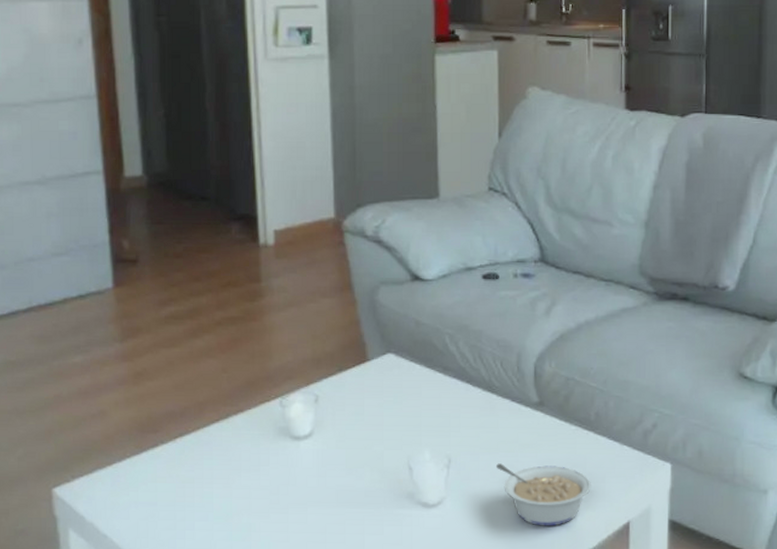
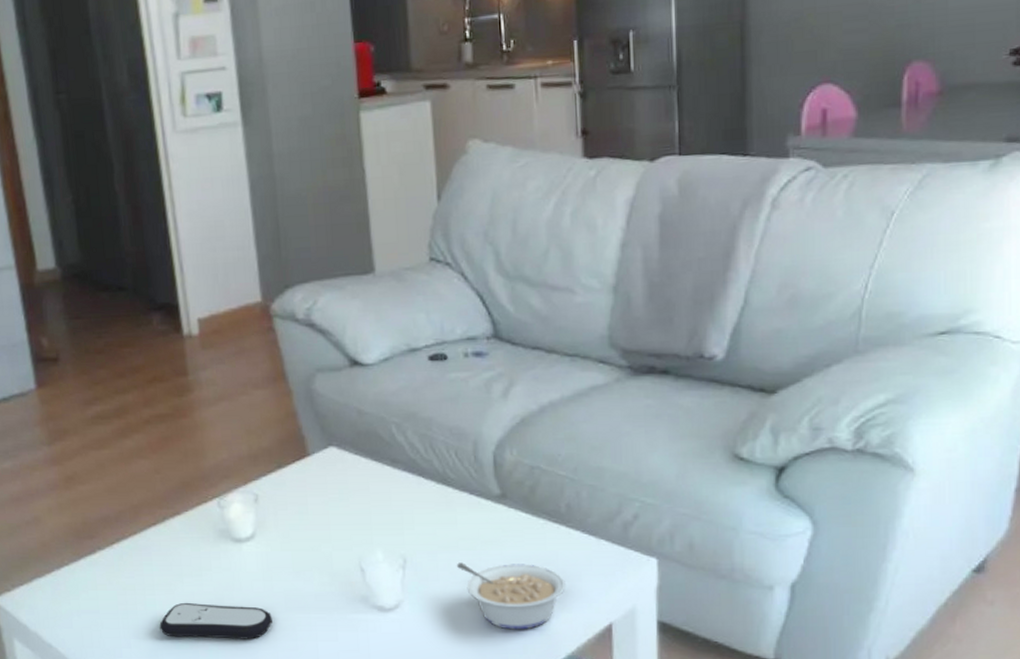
remote control: none [215,496,323,532] -> present [159,602,272,640]

